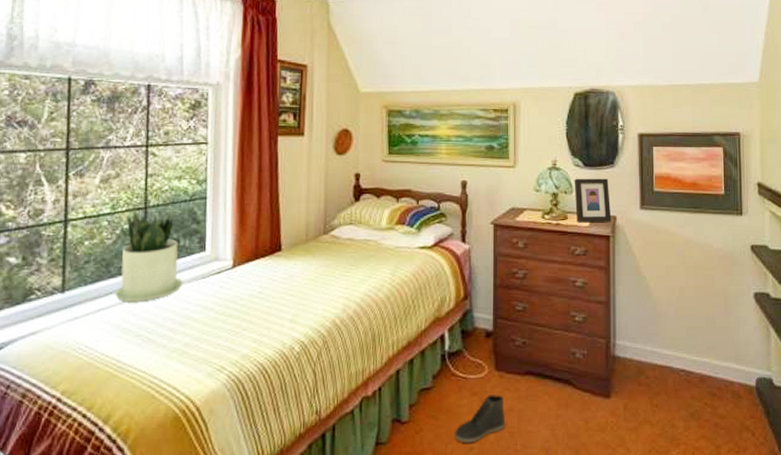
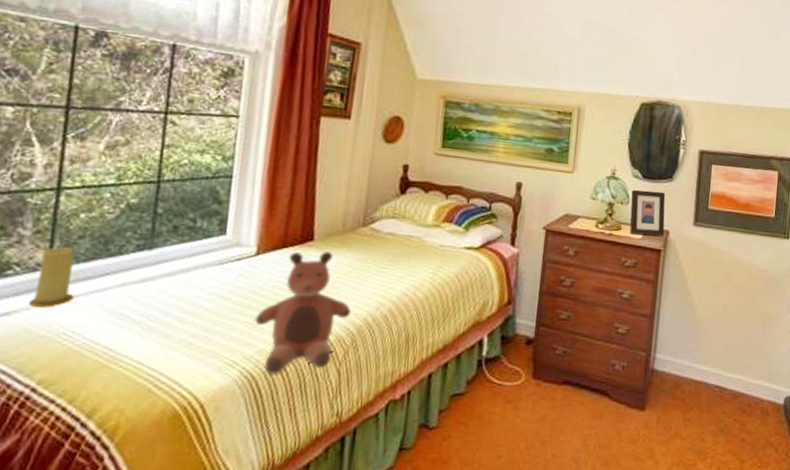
candle: none [50,272,85,326] -> present [29,247,74,307]
planter: present [115,209,183,301] -> none [112,185,196,286]
teddy bear: none [236,259,321,377] -> present [254,250,352,375]
sneaker: present [454,395,505,443] -> none [483,403,539,451]

